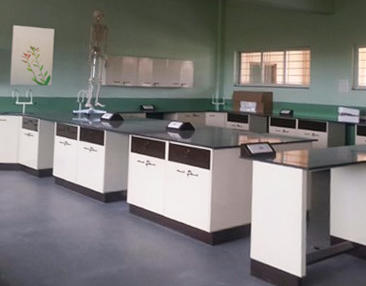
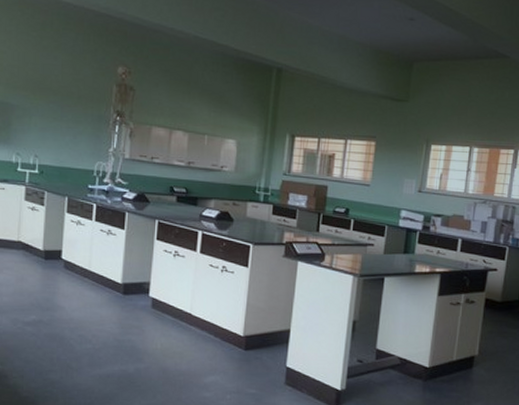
wall art: present [9,24,55,86] -> none [9,72,68,153]

